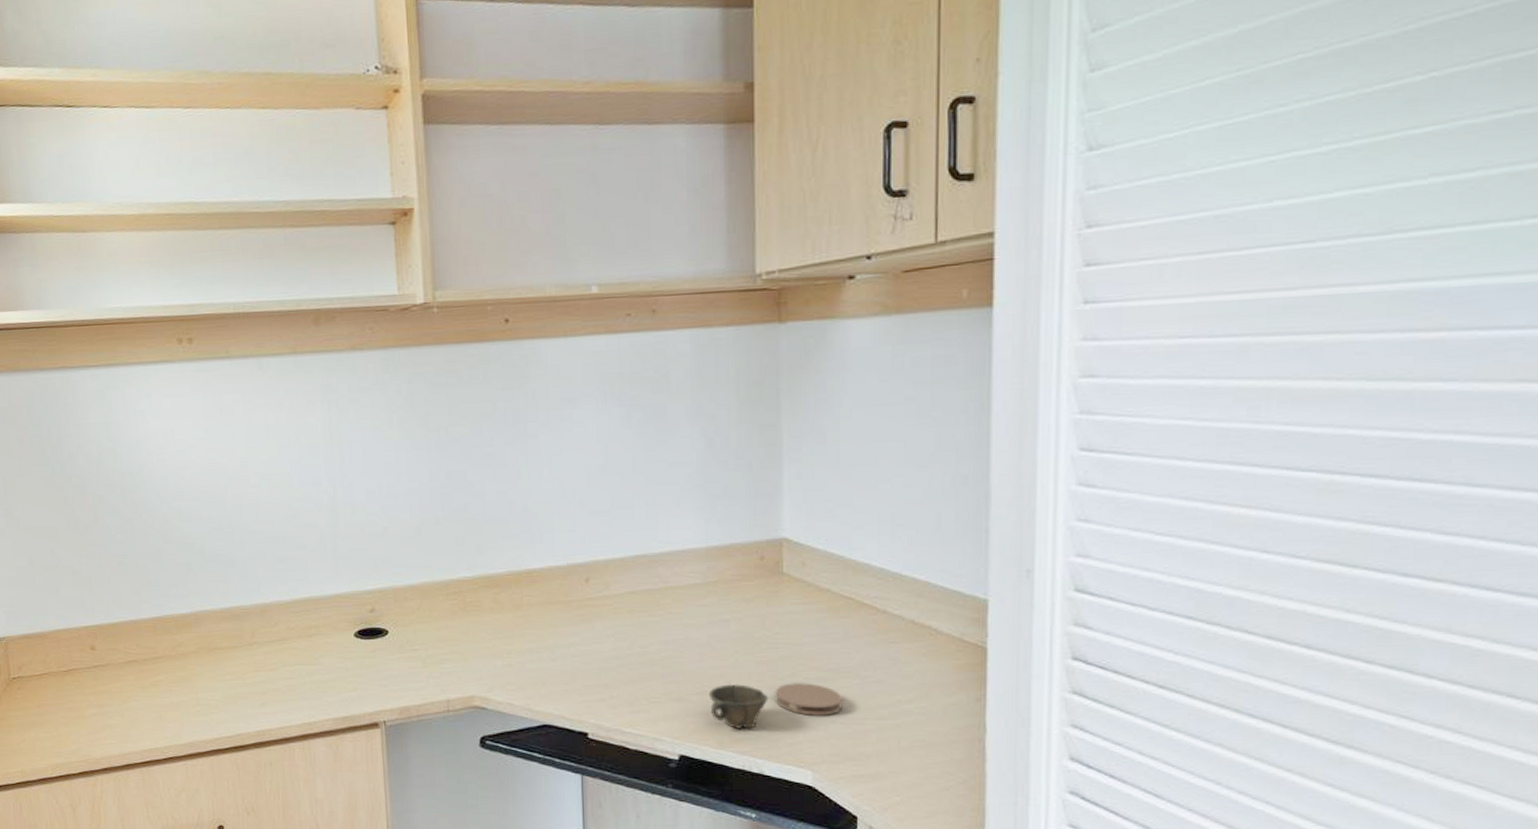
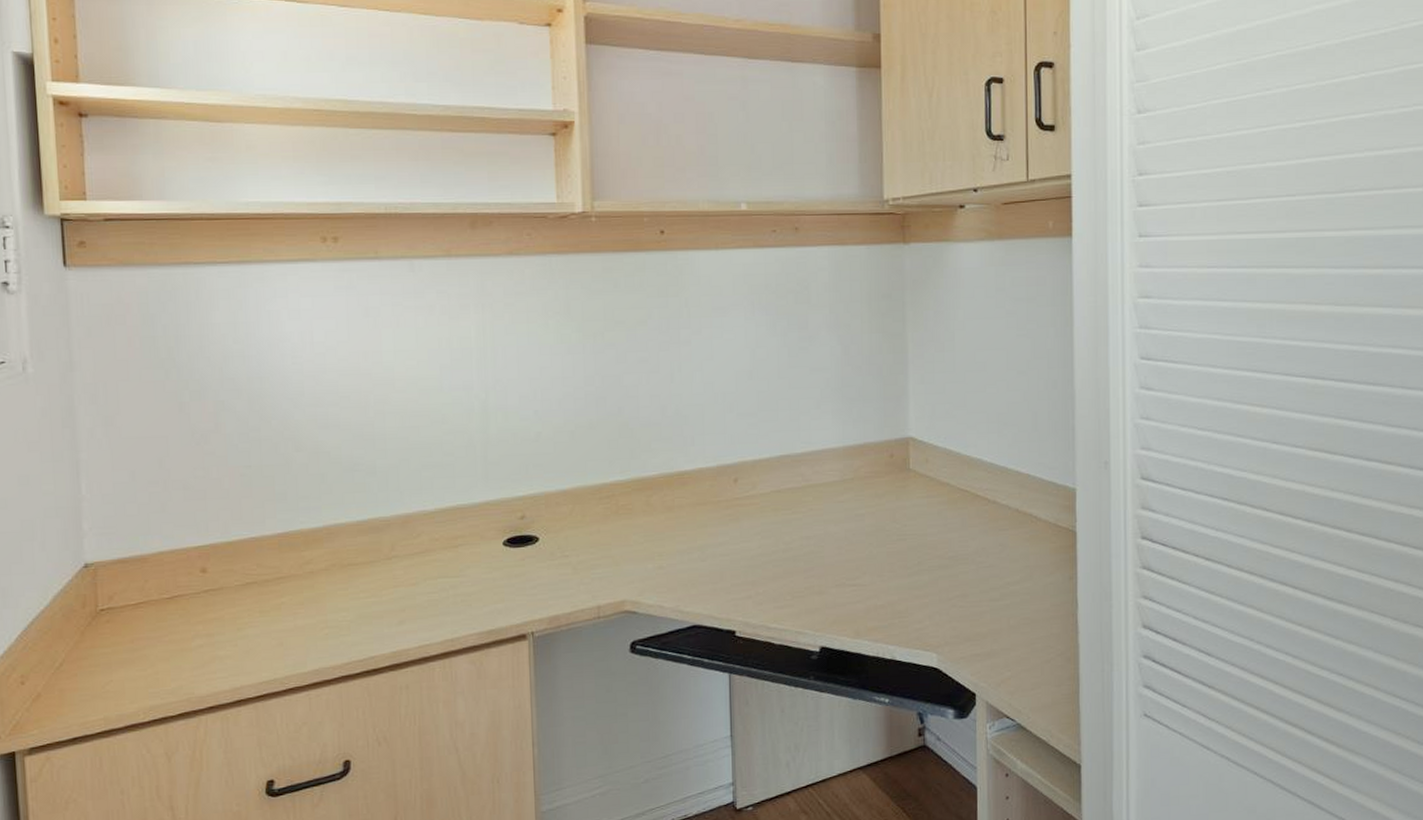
cup: present [708,684,769,729] -> none [846,575,899,618]
coaster: present [774,682,842,716] -> none [904,570,962,601]

